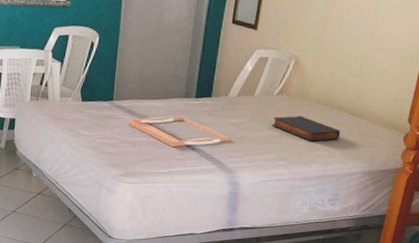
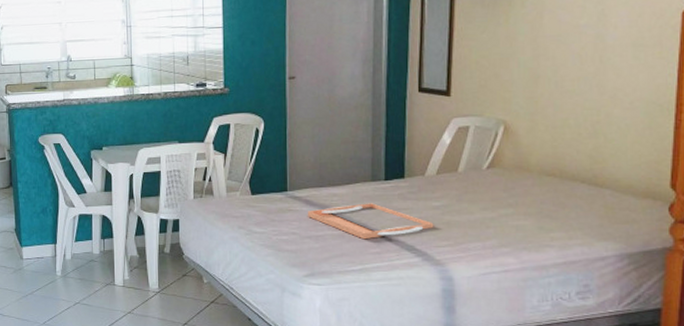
book: present [272,115,341,142] -> none [485,191,579,221]

